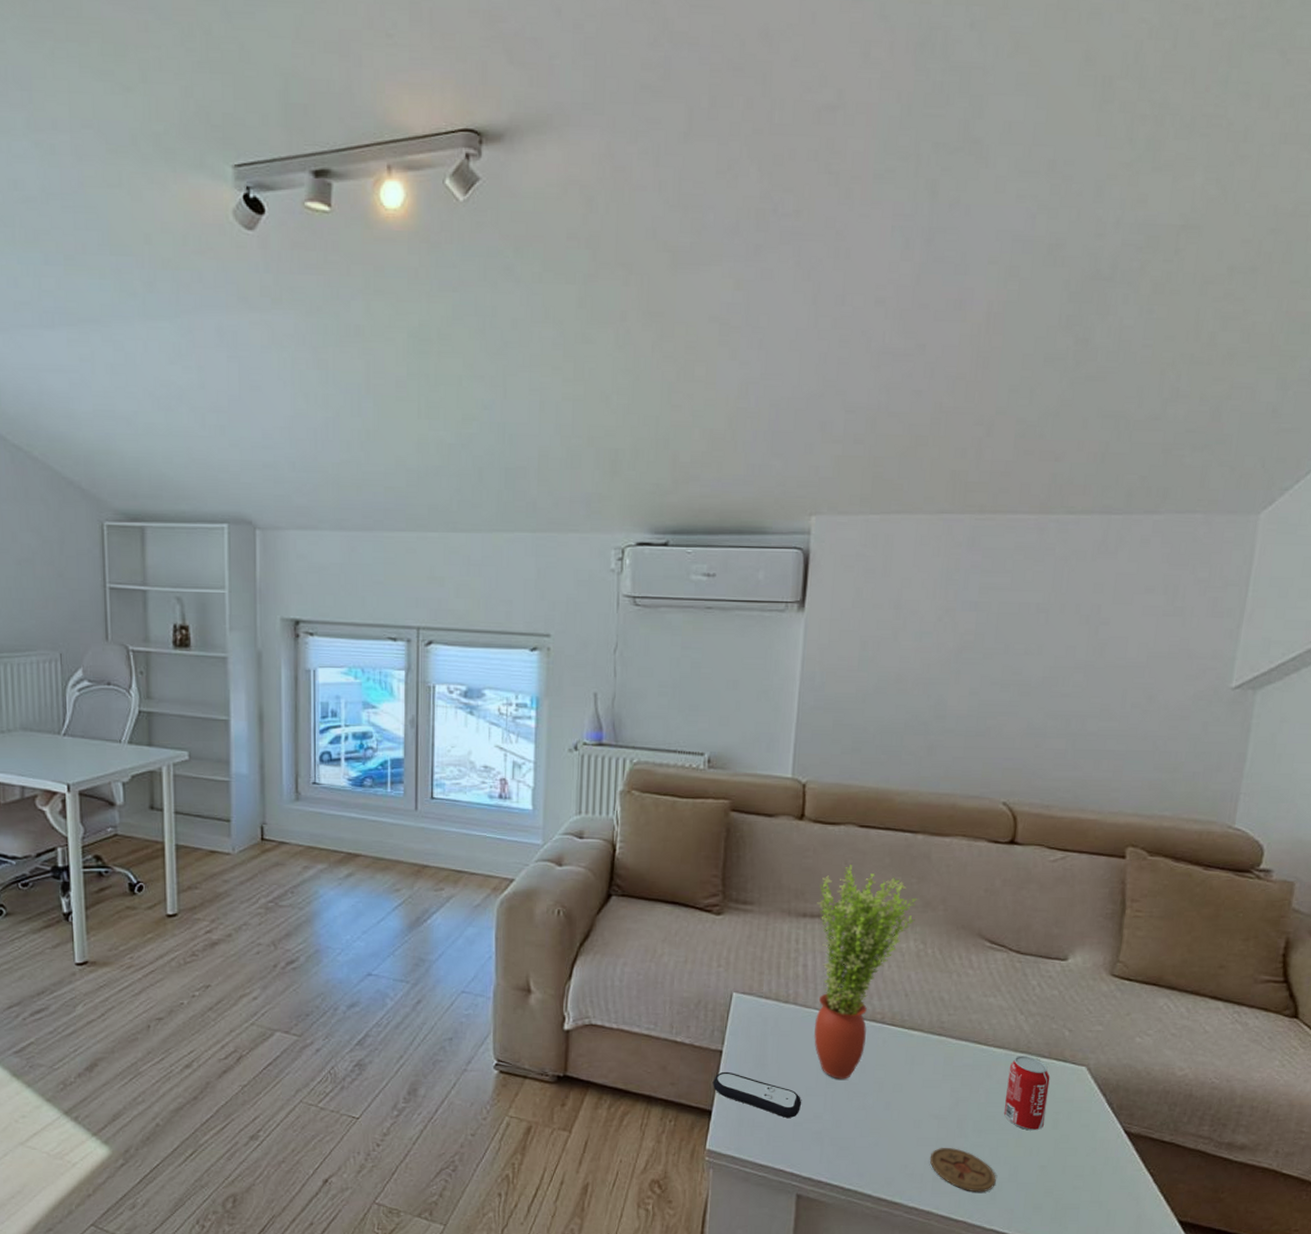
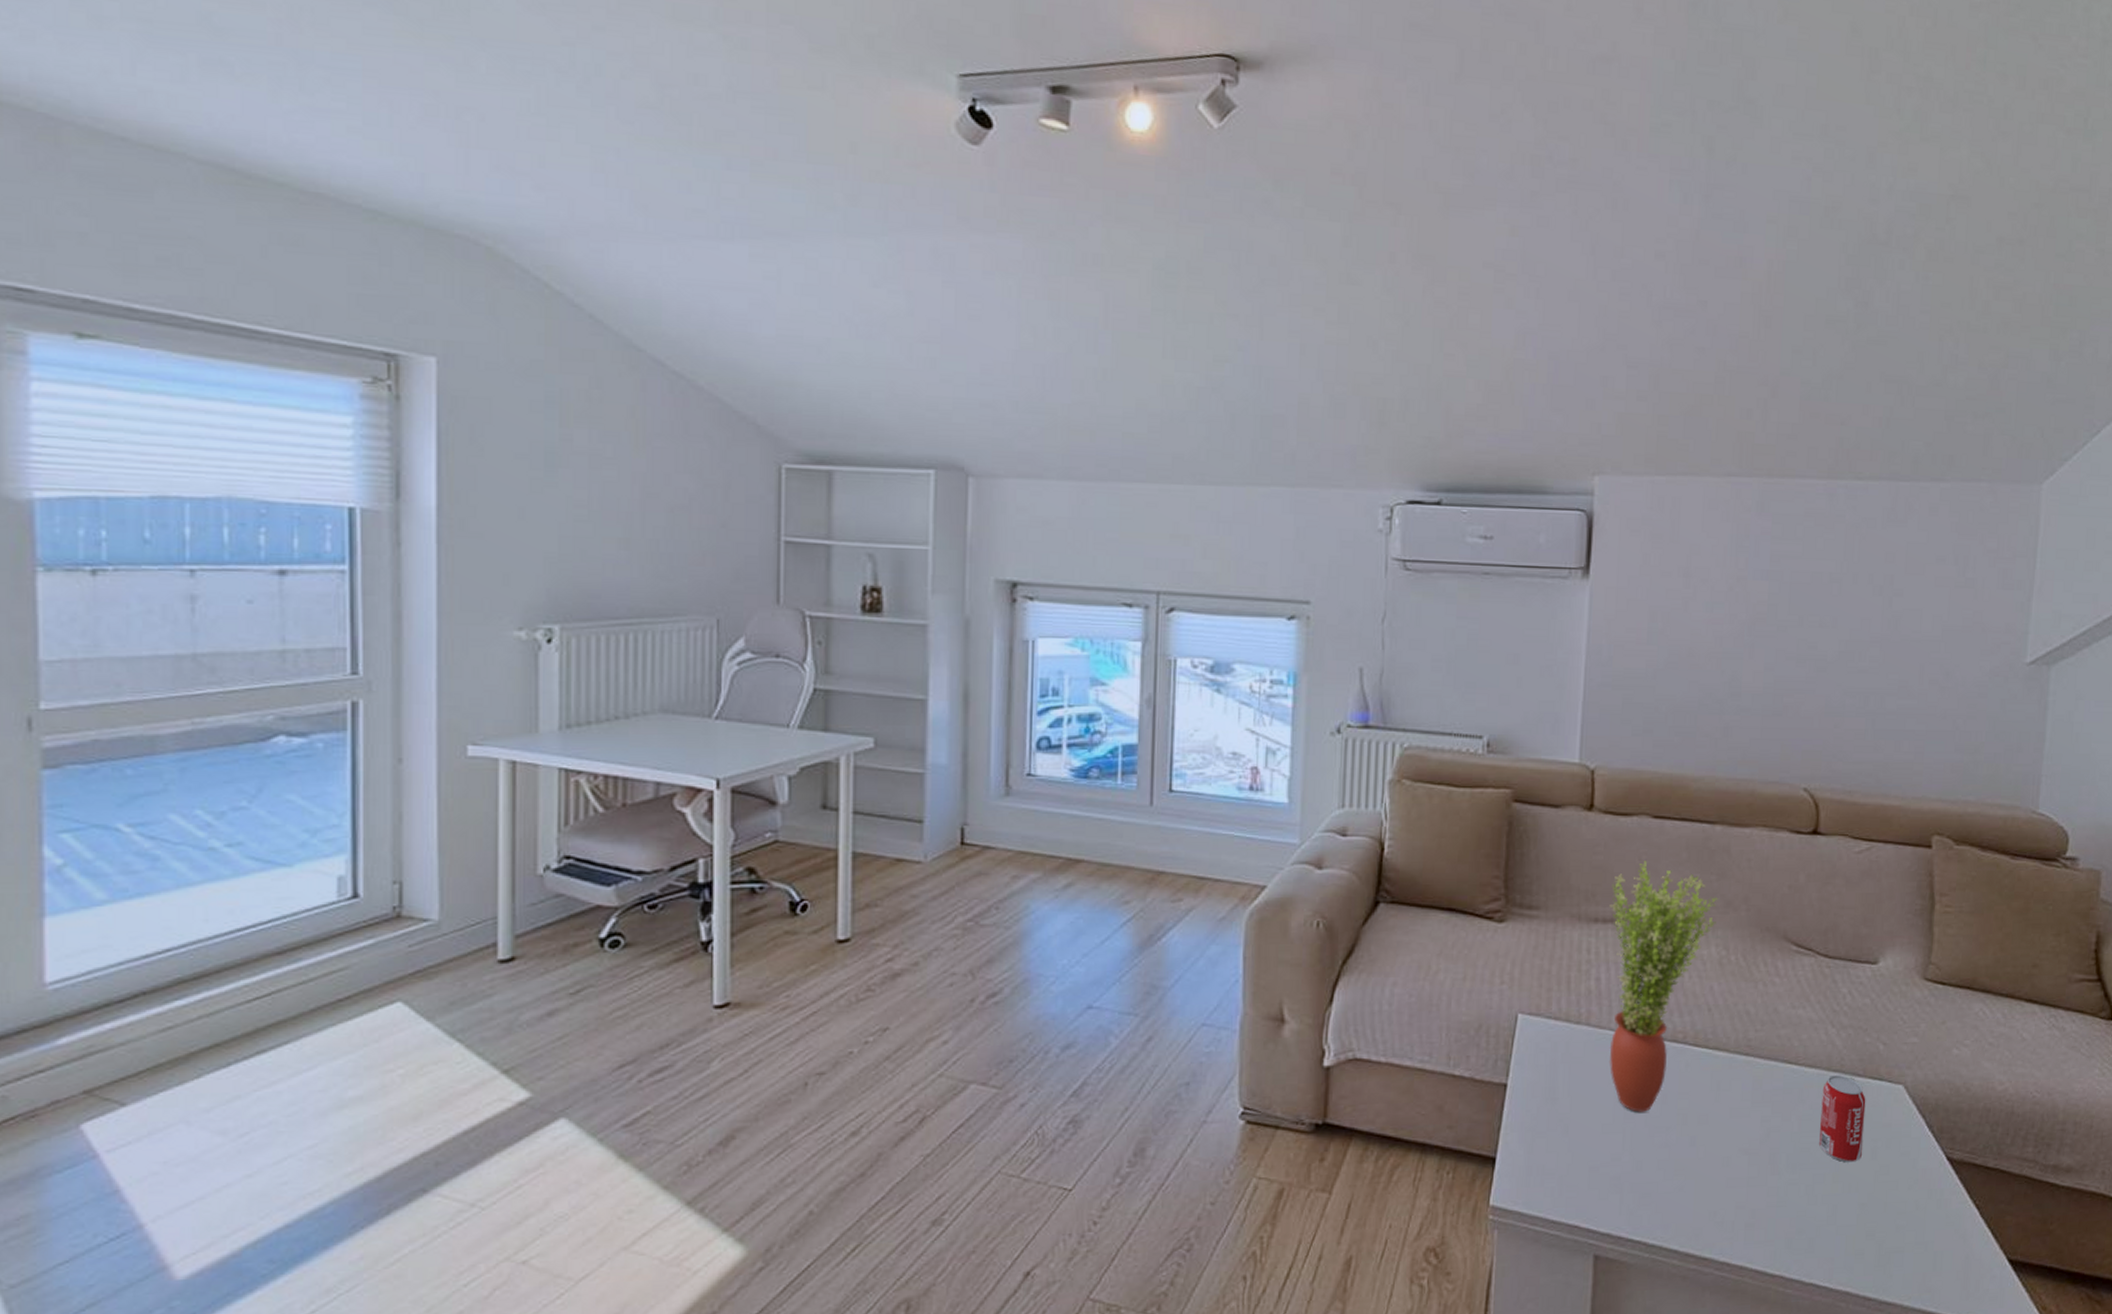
remote control: present [712,1071,802,1118] -> none [1496,1109,1598,1162]
coaster: present [929,1148,996,1192] -> none [1741,1188,1814,1240]

